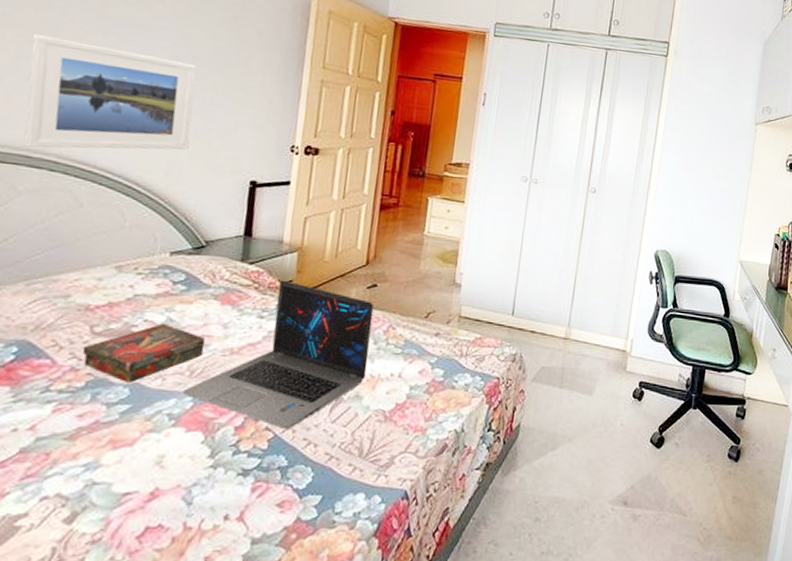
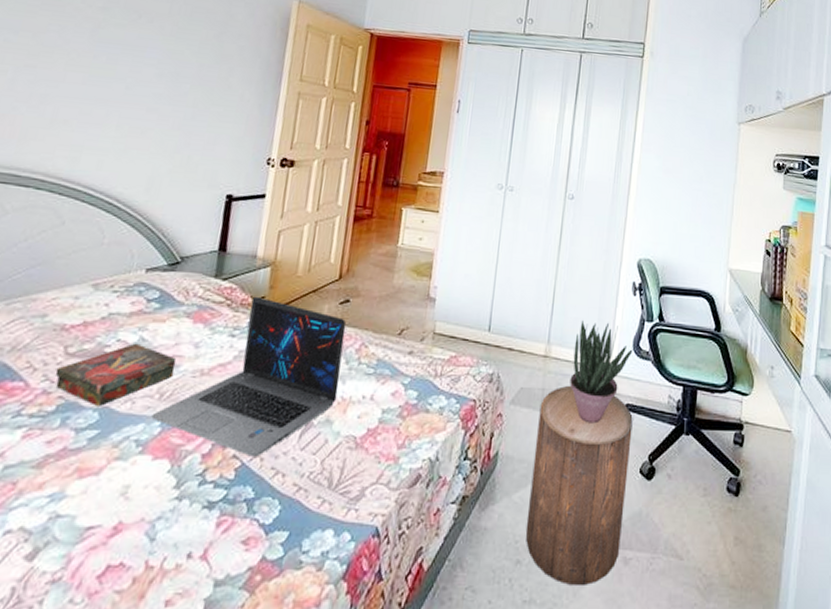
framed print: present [23,34,197,150] -> none [13,58,180,167]
stool: none [544,364,646,538] -> present [525,385,633,585]
potted plant: none [588,306,648,399] -> present [570,320,633,424]

